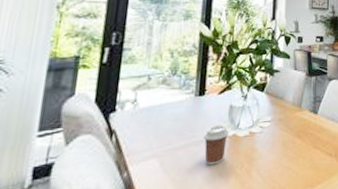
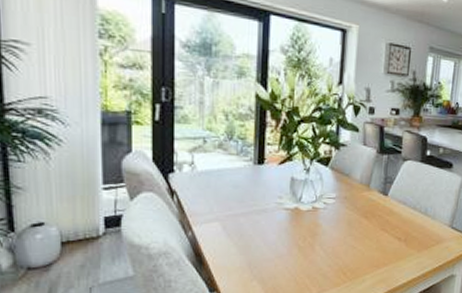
coffee cup: present [203,125,230,166] -> none [264,197,292,235]

